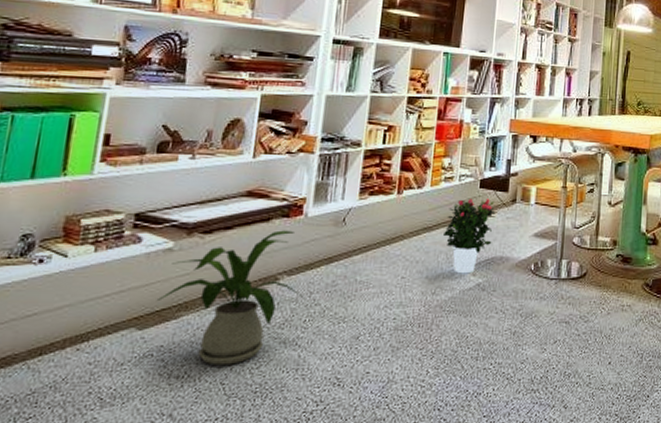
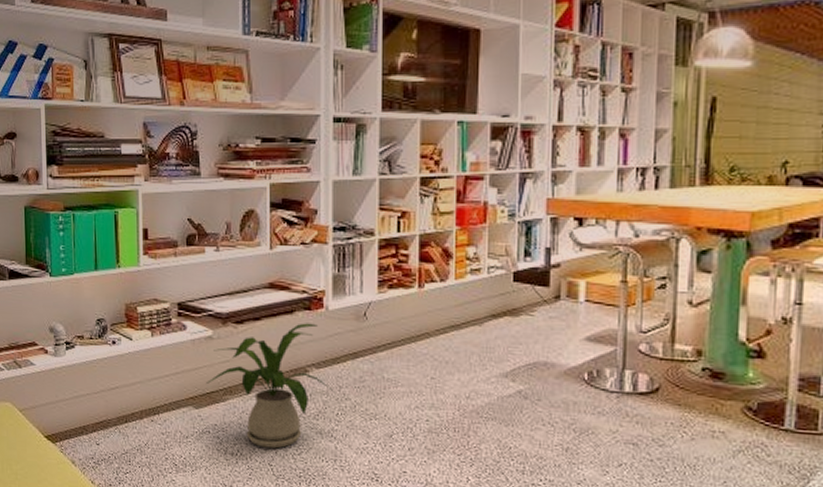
potted flower: present [443,198,496,274] -> none [474,293,535,379]

